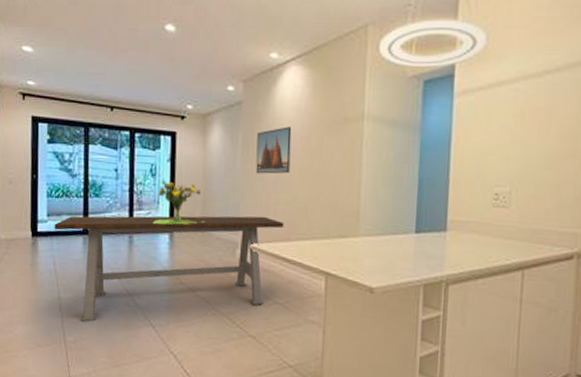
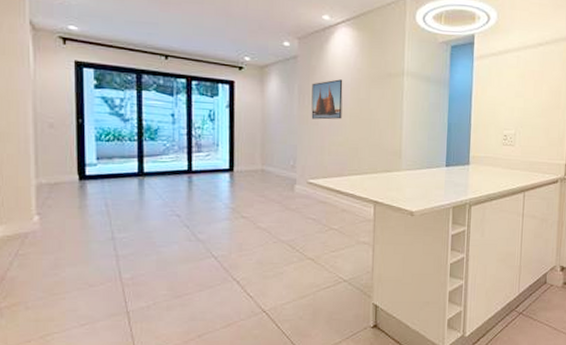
dining table: present [54,216,284,322] -> none [105,155,338,259]
bouquet: present [152,179,205,225] -> none [212,124,264,165]

